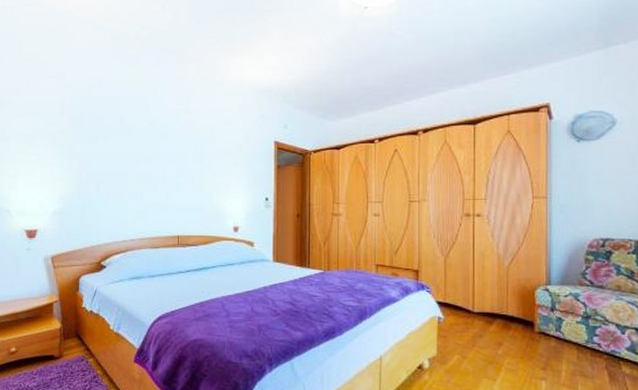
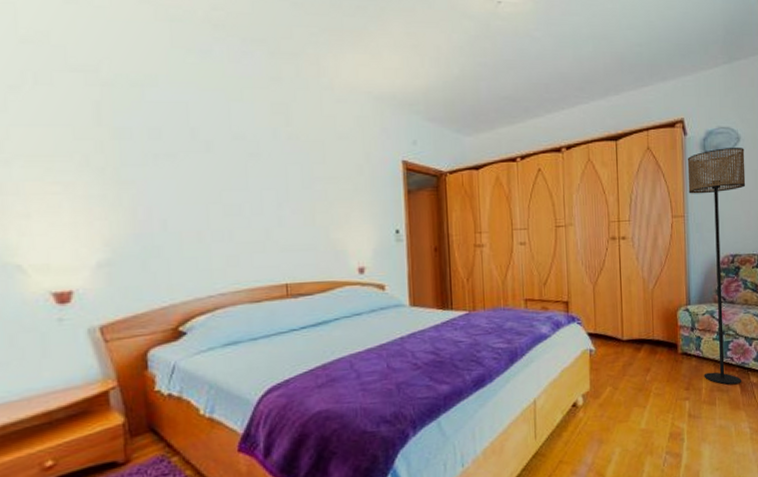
floor lamp: none [552,130,622,372] -> present [687,147,746,385]

